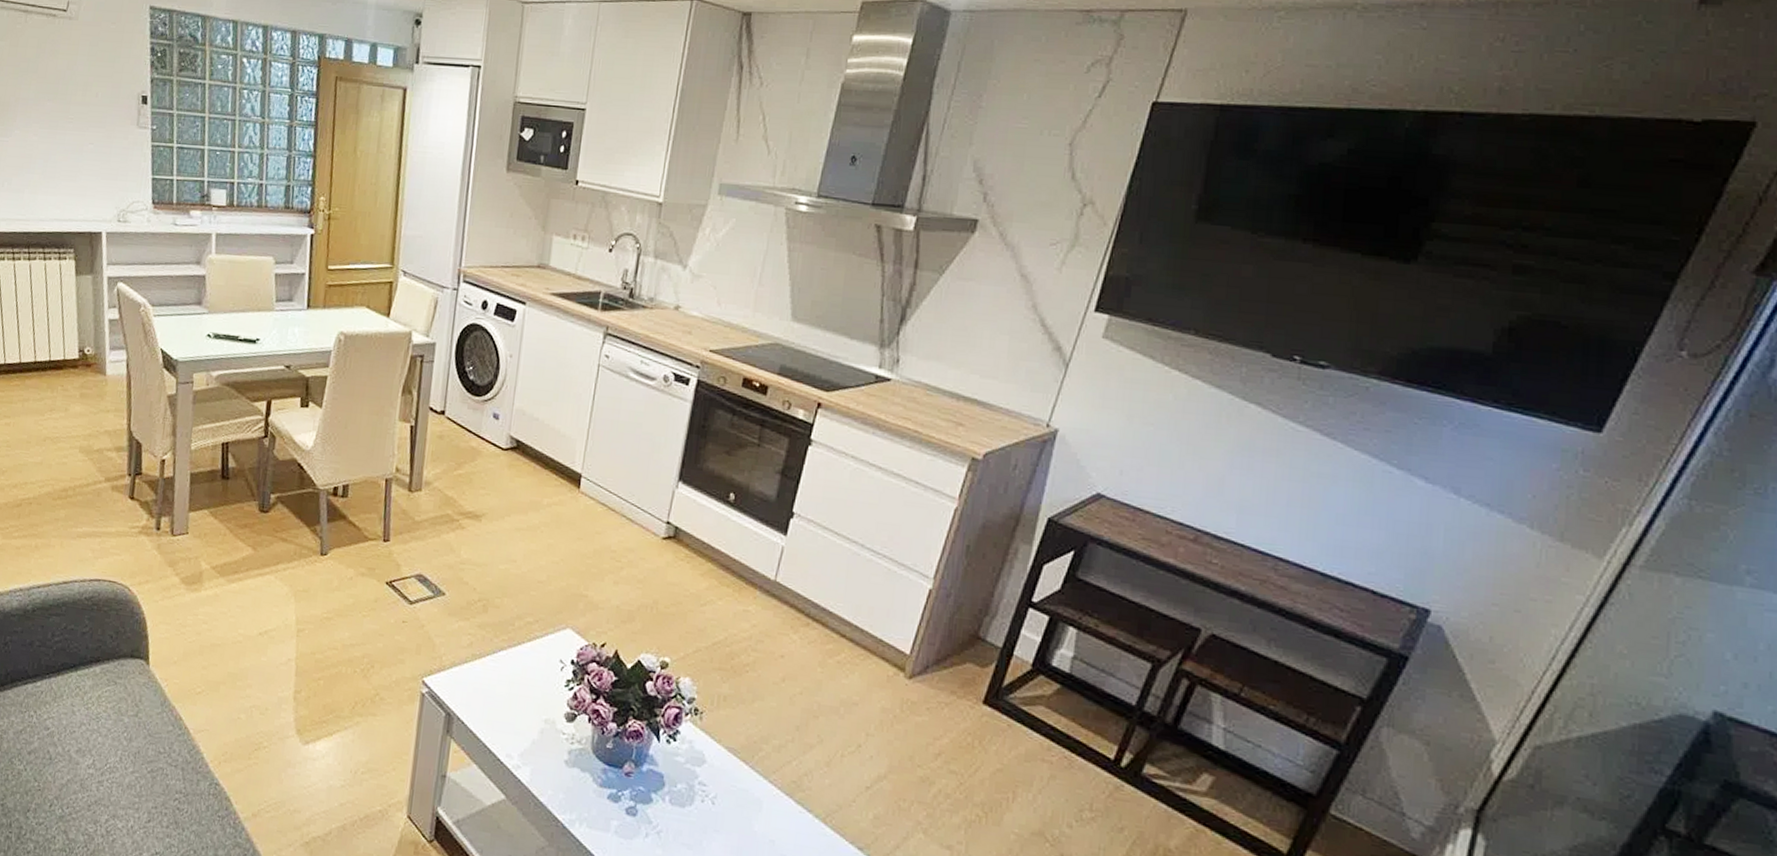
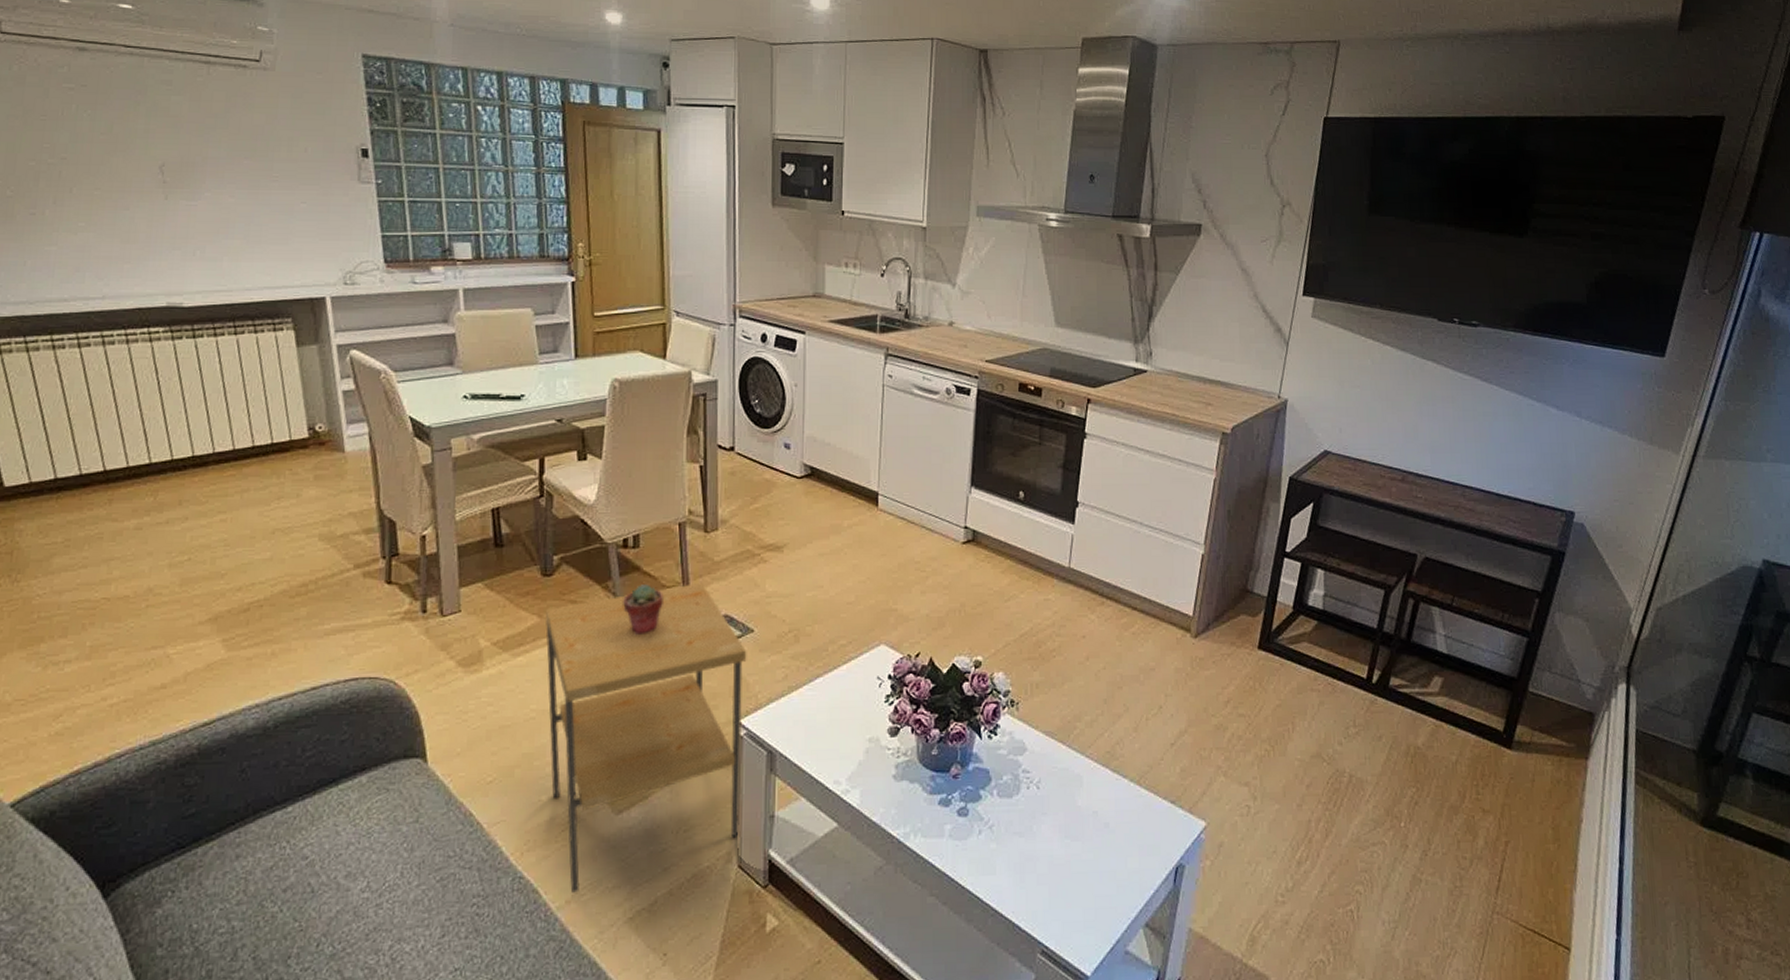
side table: none [250,538,437,809] -> present [545,582,747,893]
potted succulent: none [327,533,365,581] -> present [623,584,663,635]

